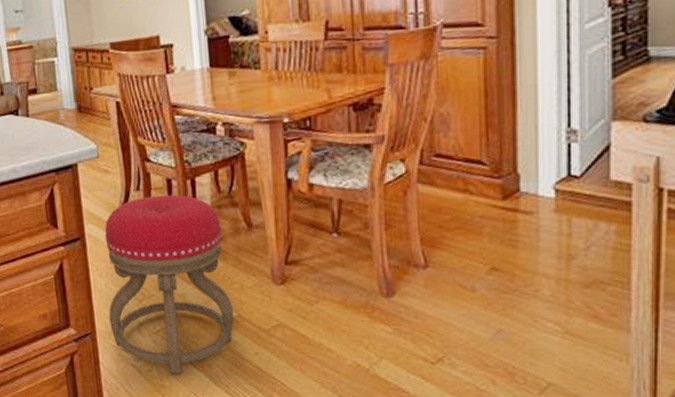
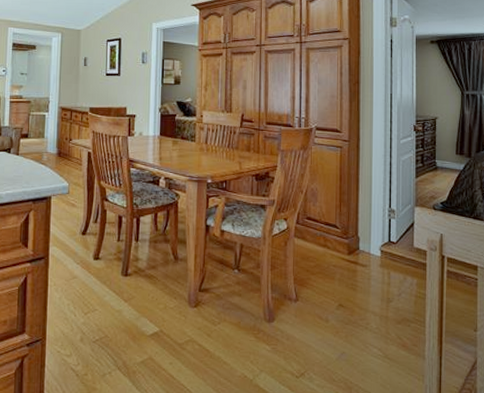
stool: present [104,194,235,374] -> none [58,228,158,379]

